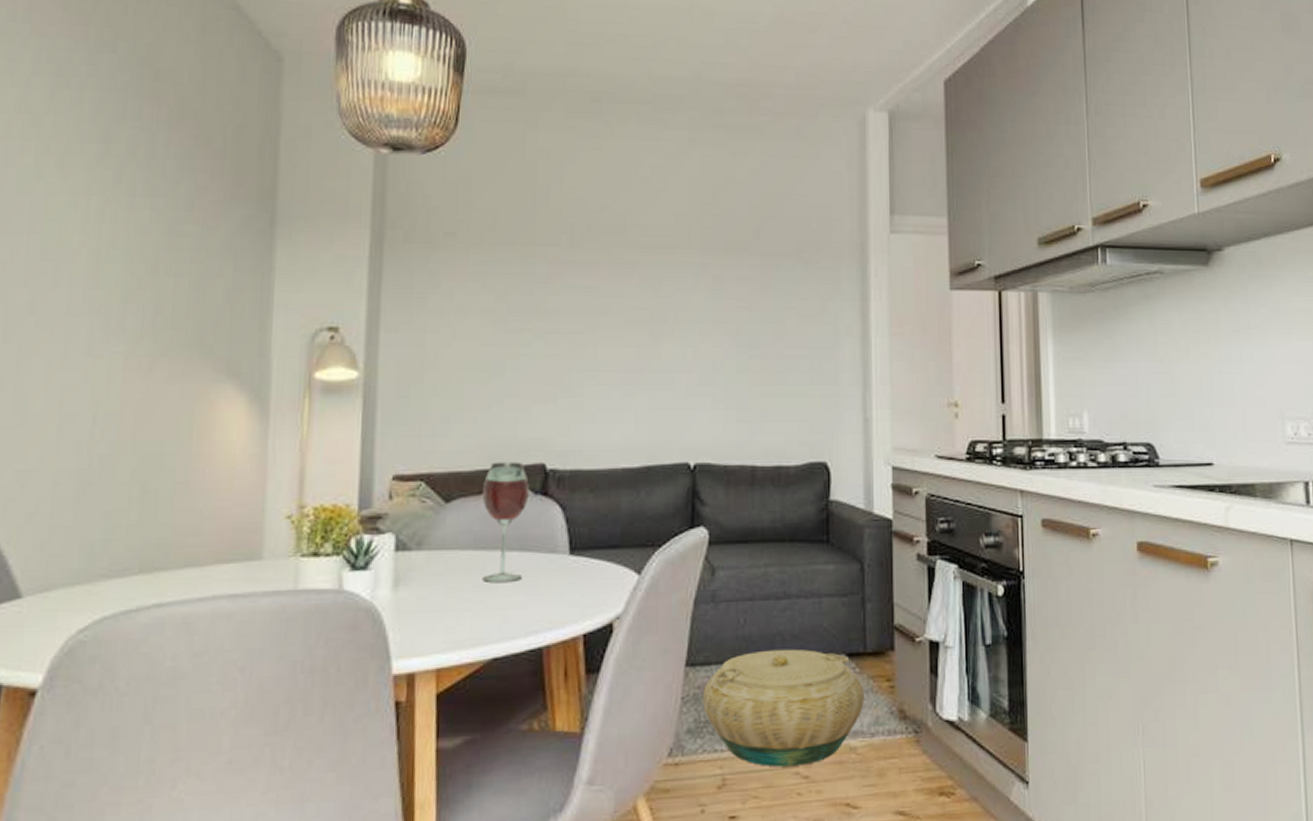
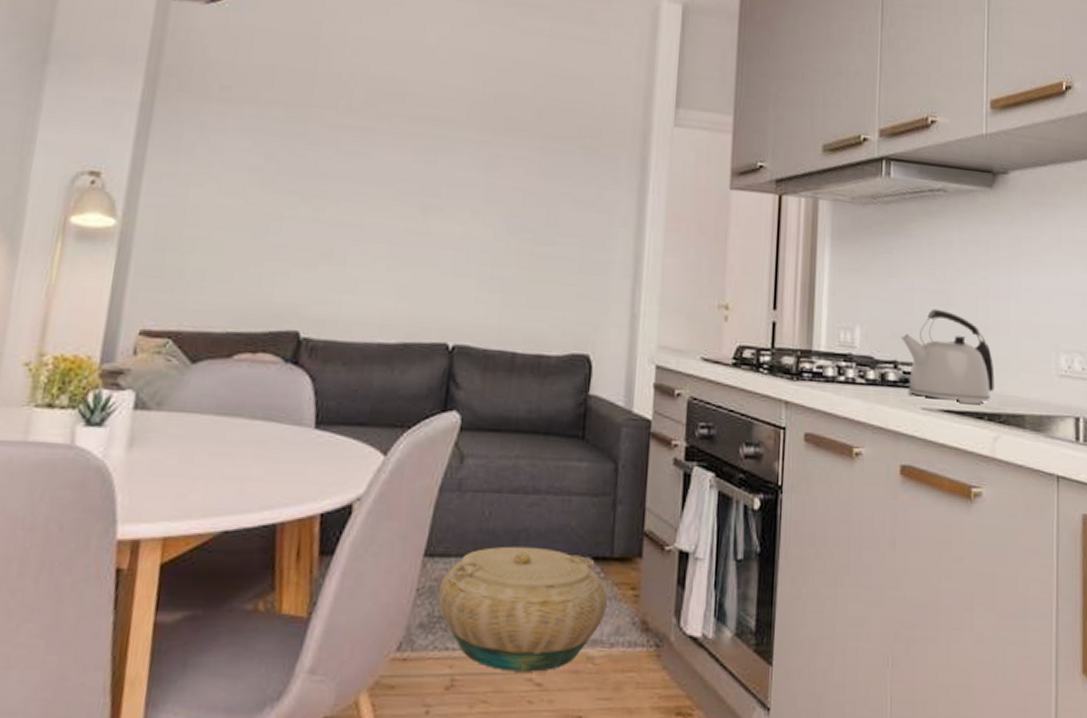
wineglass: present [482,462,529,583] -> none [221,325,281,453]
kettle: none [1128,389,1223,478] -> present [901,309,994,405]

